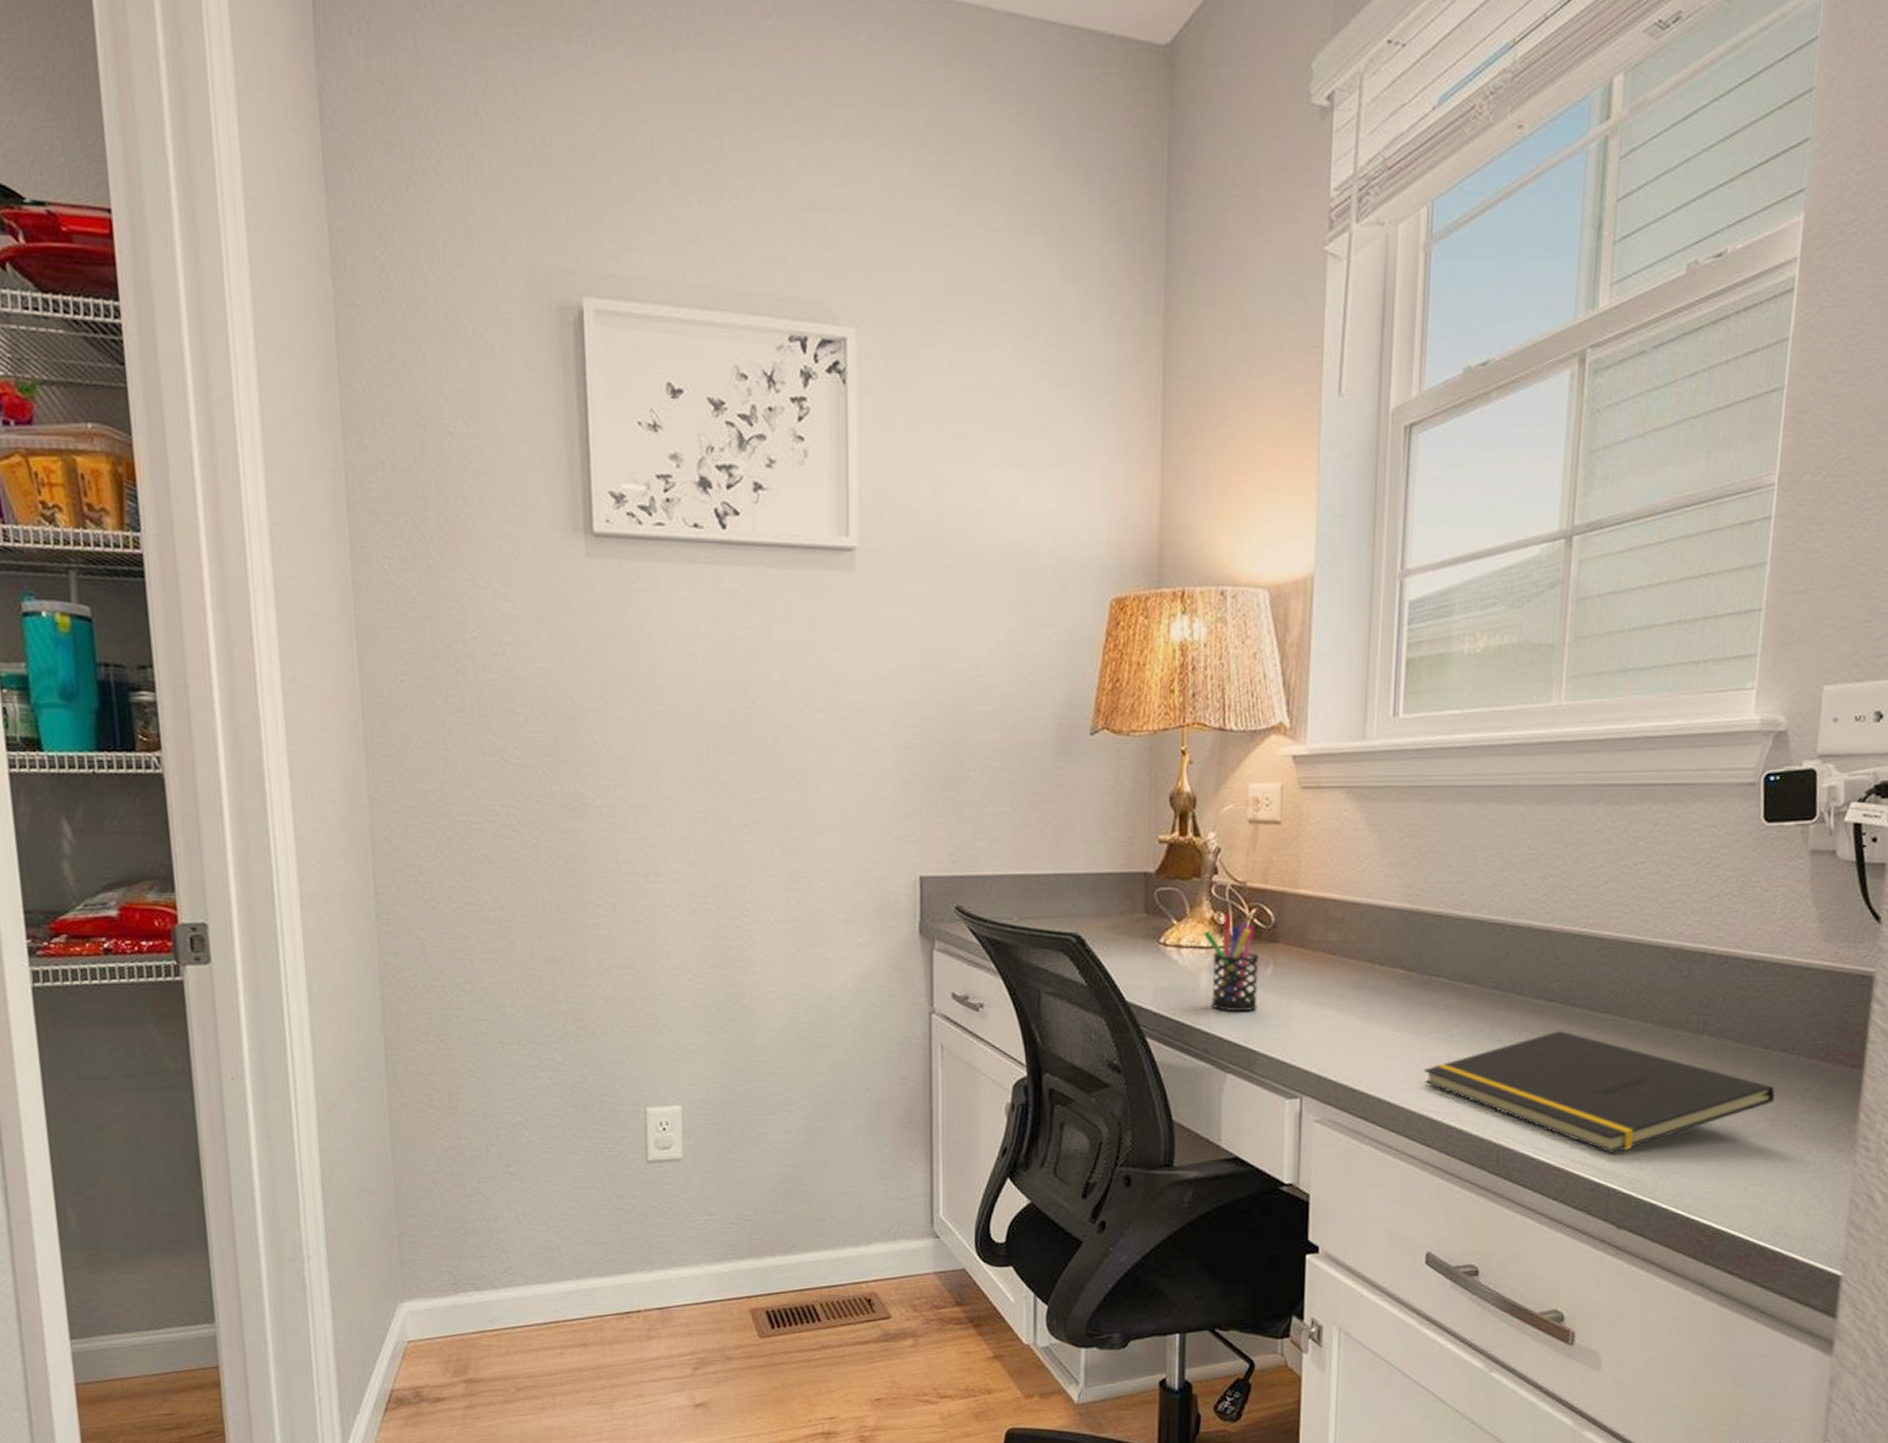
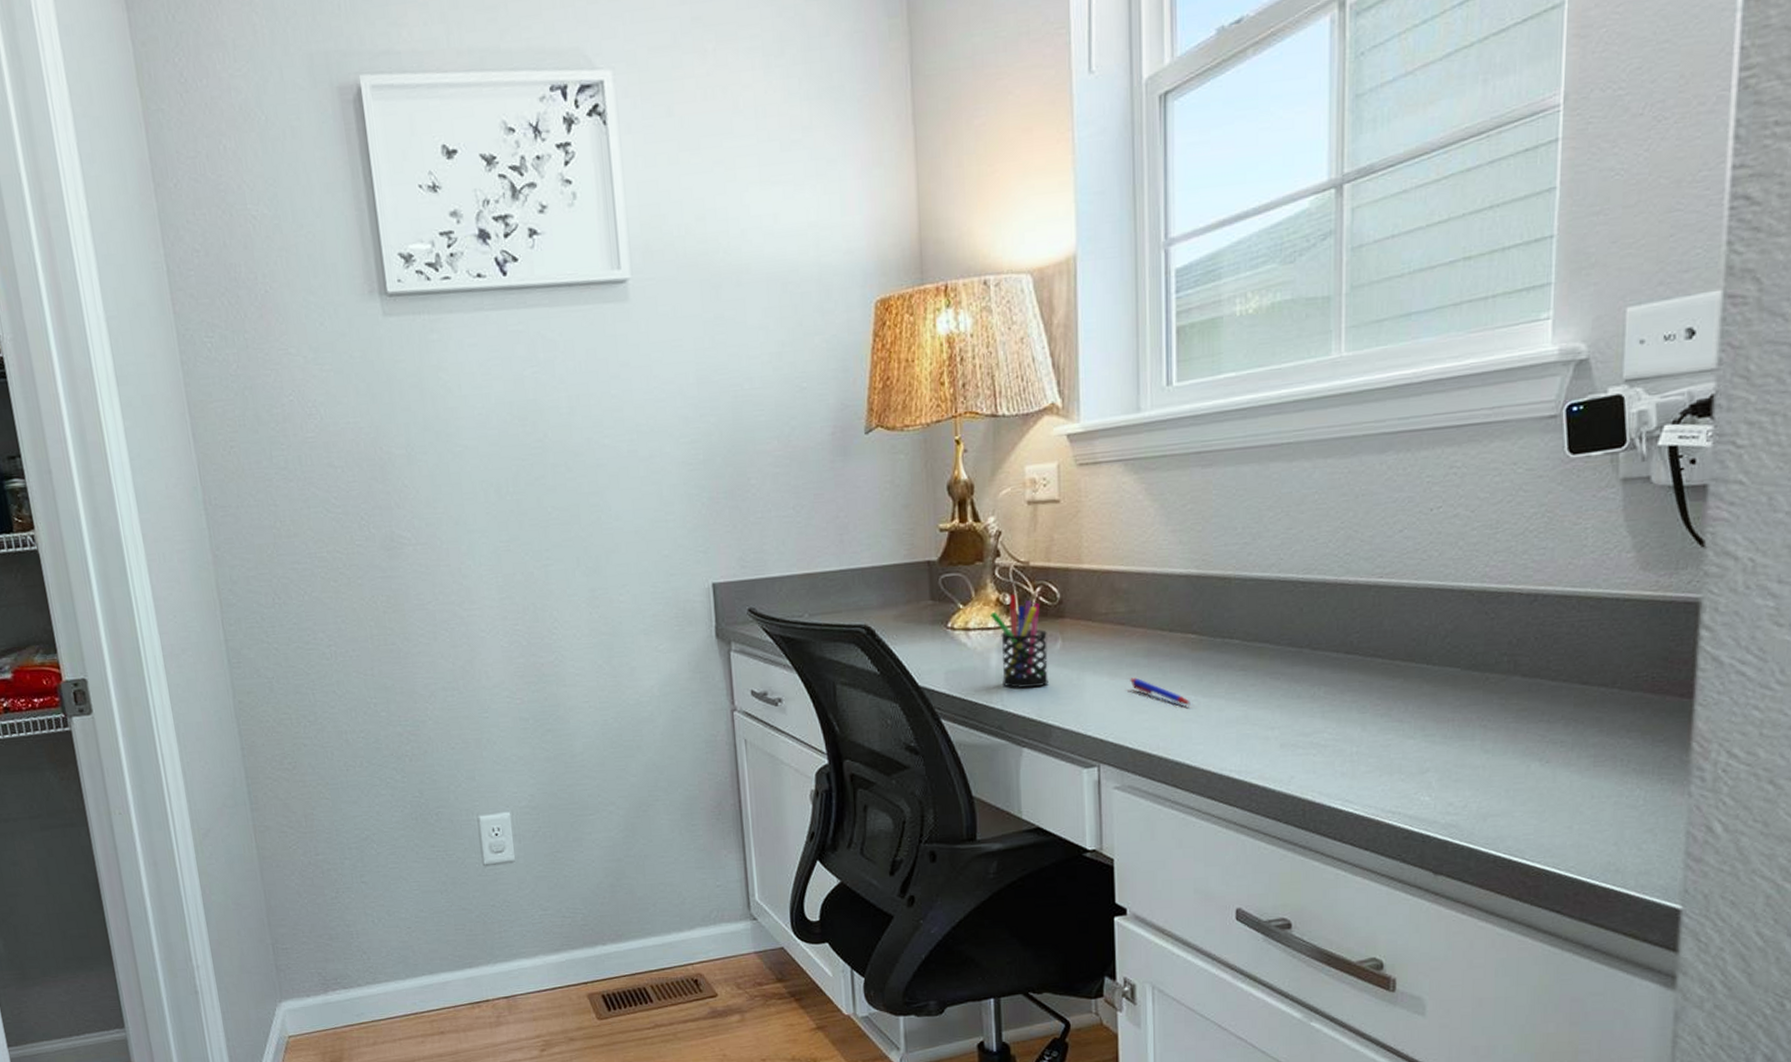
pen: none [1338,1009,1396,1042] -> present [1130,677,1191,706]
notepad: present [1423,1031,1775,1153] -> none [1221,682,1597,800]

